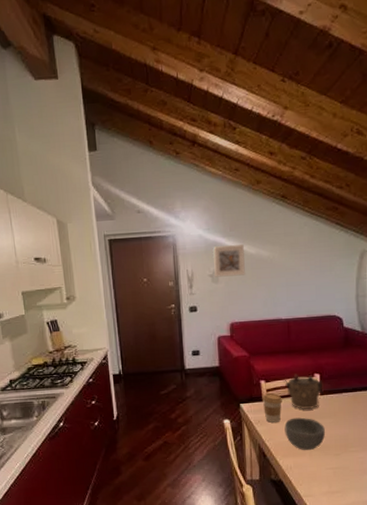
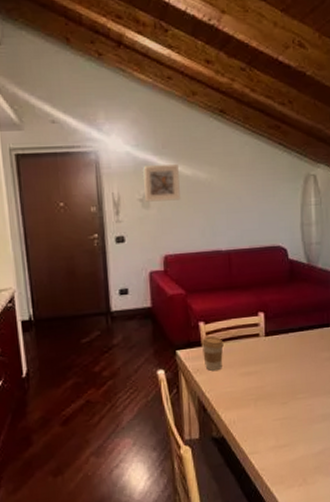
teapot: present [283,374,324,410] -> none [224,313,269,354]
bowl: present [284,417,325,451] -> none [226,362,271,401]

